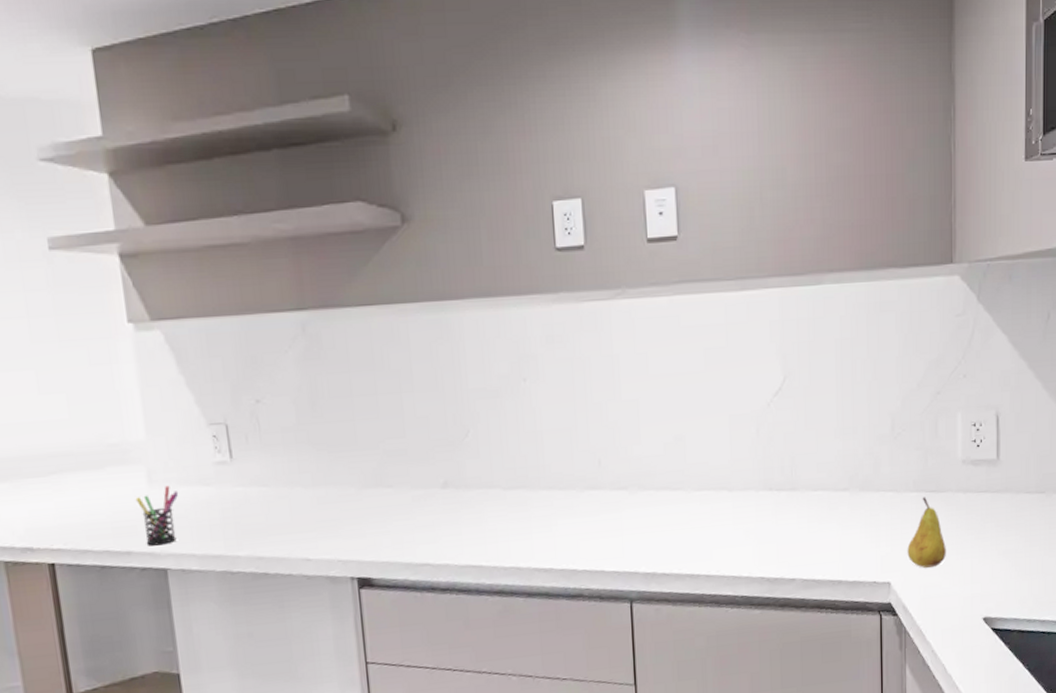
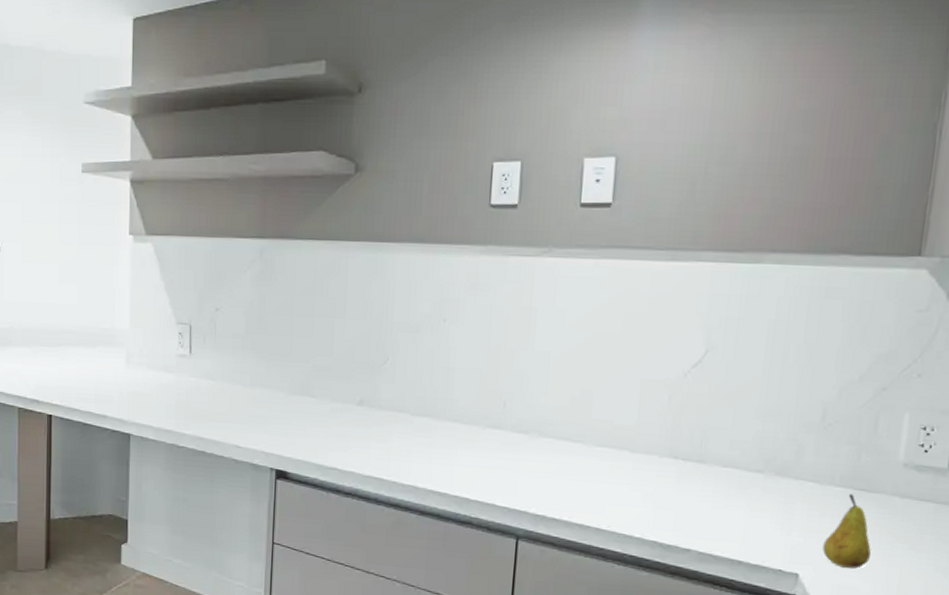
pen holder: present [135,485,179,546] -> none [115,368,147,415]

